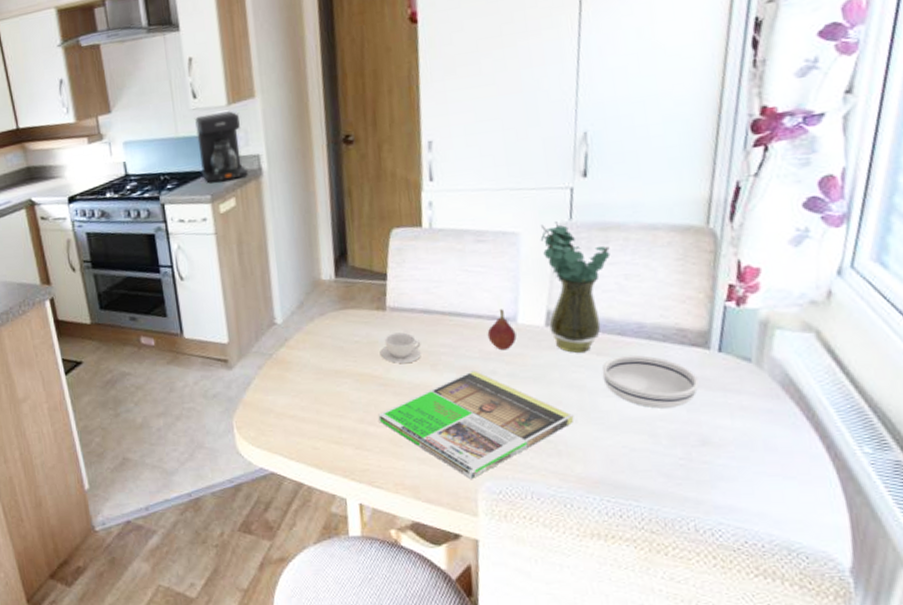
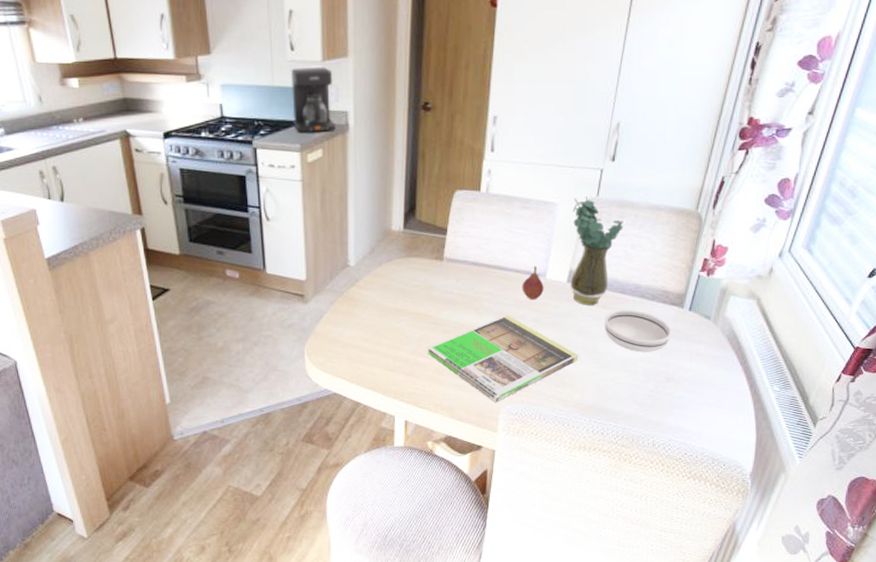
teacup: present [380,332,421,363] -> none [434,280,469,306]

